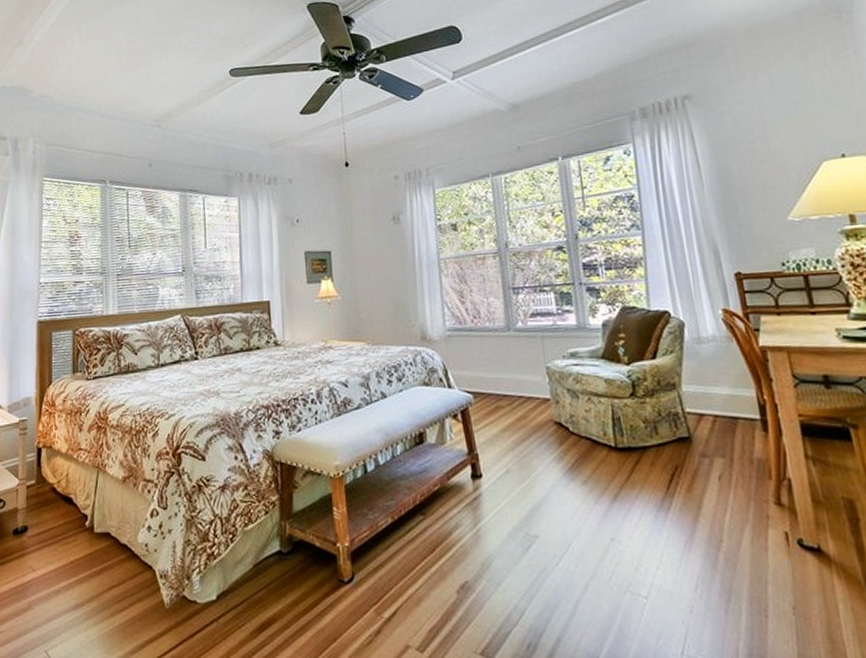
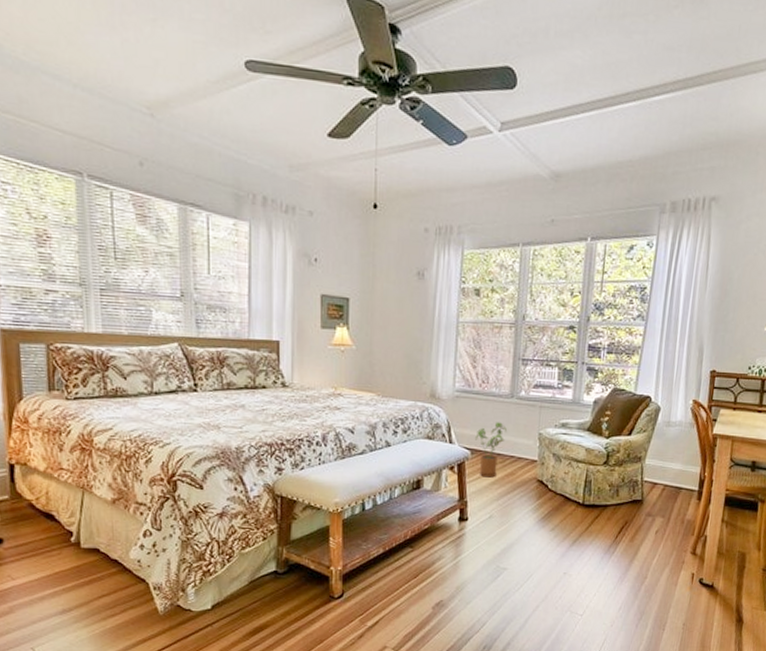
house plant: none [475,359,509,424] -> present [475,422,507,478]

